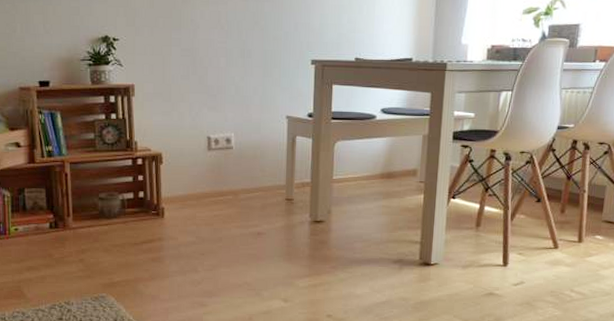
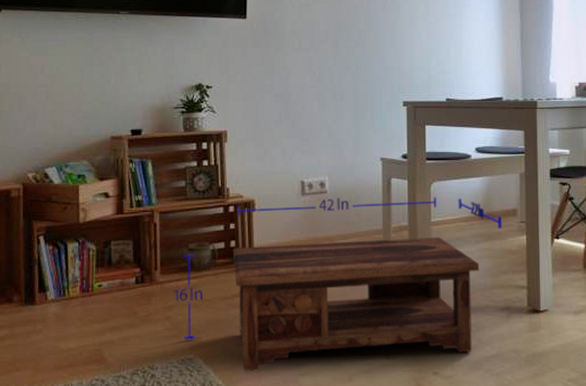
coffee table: none [86,153,402,309] -> present [174,197,502,371]

